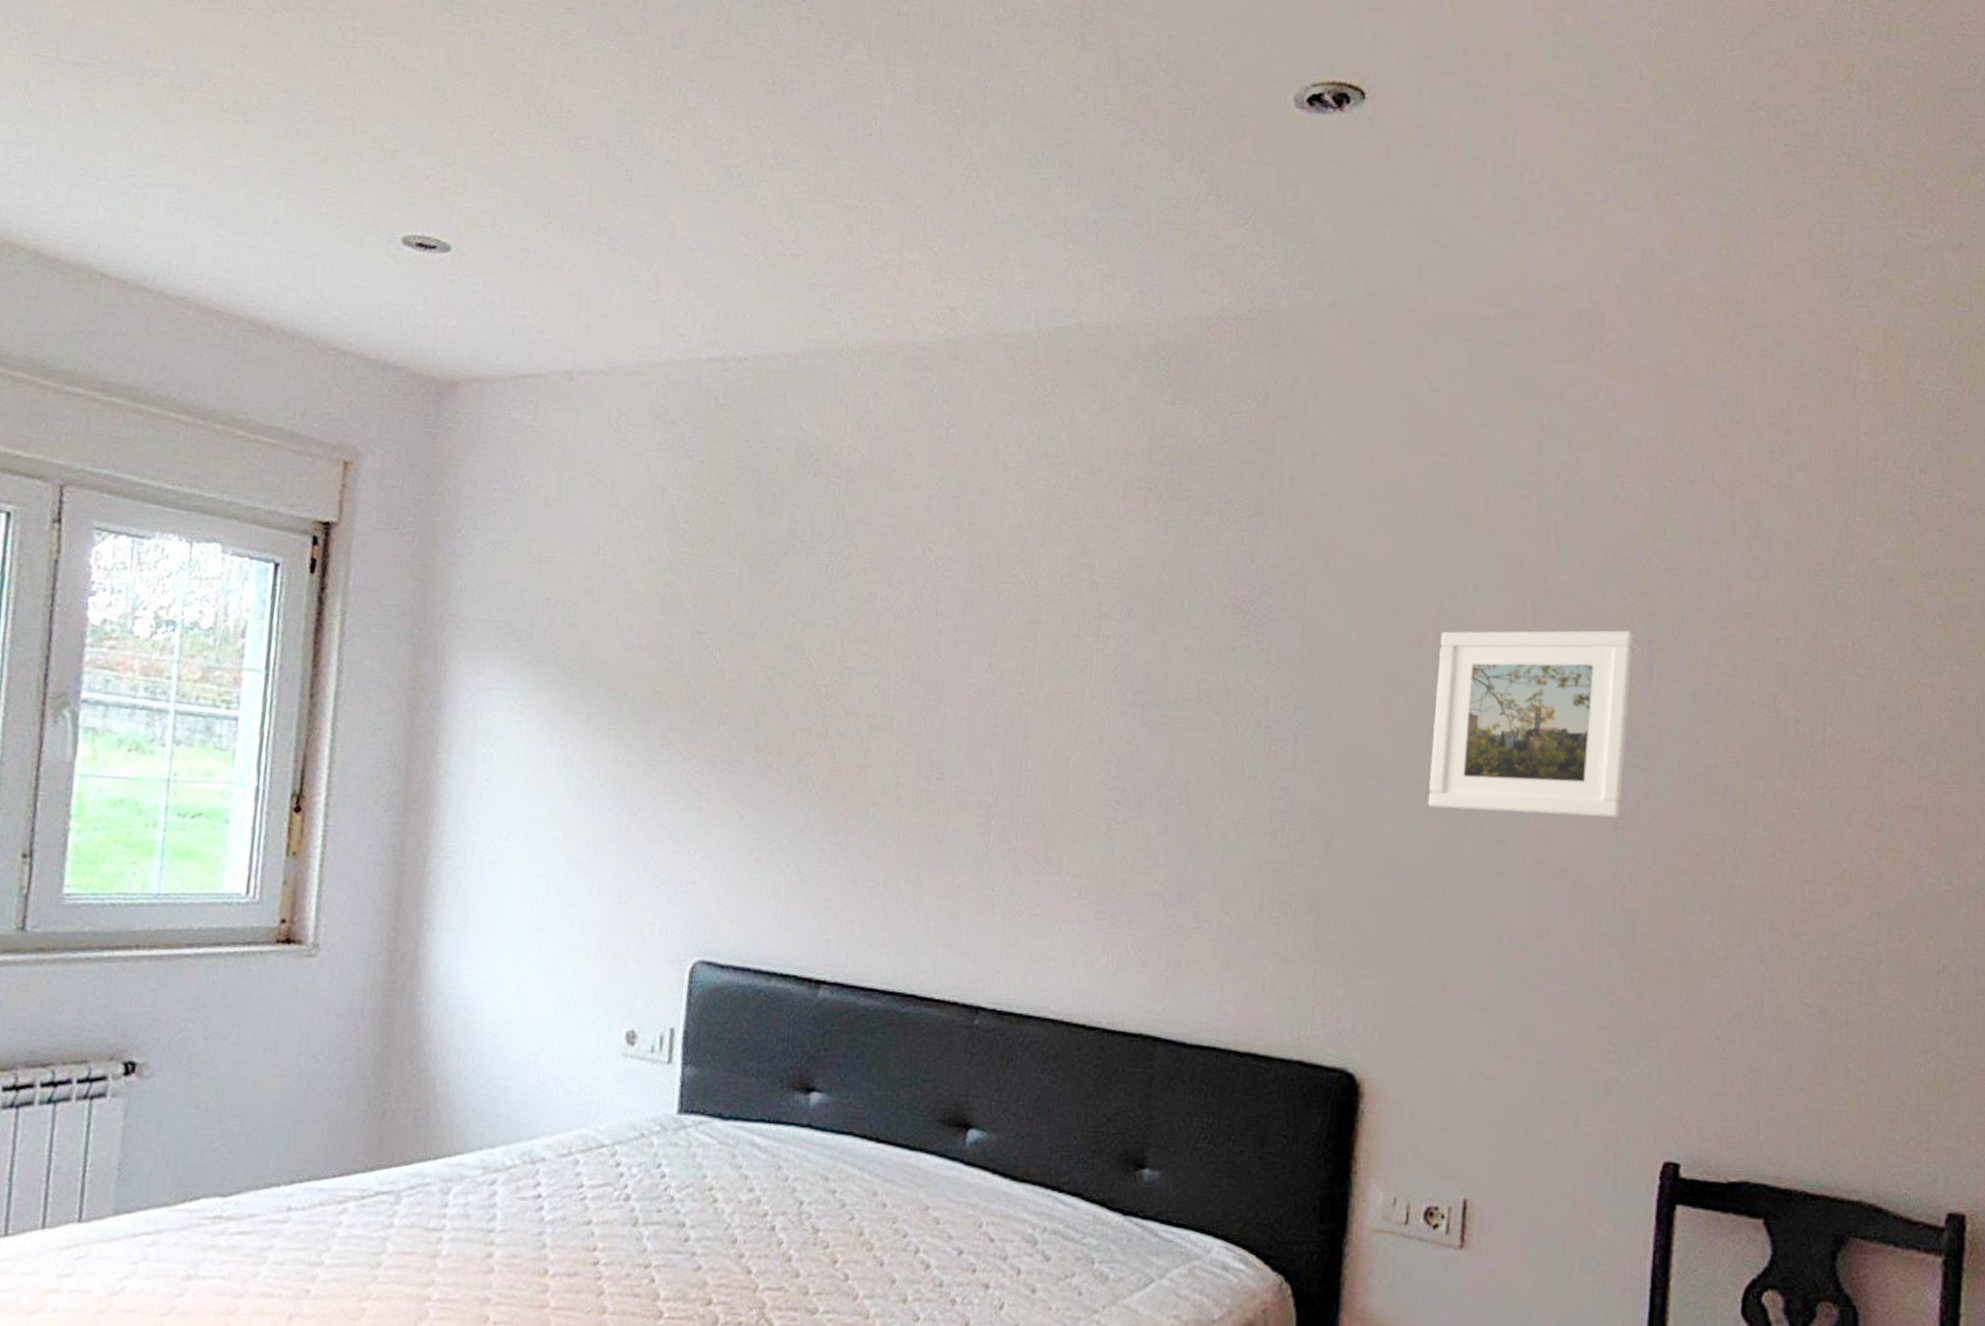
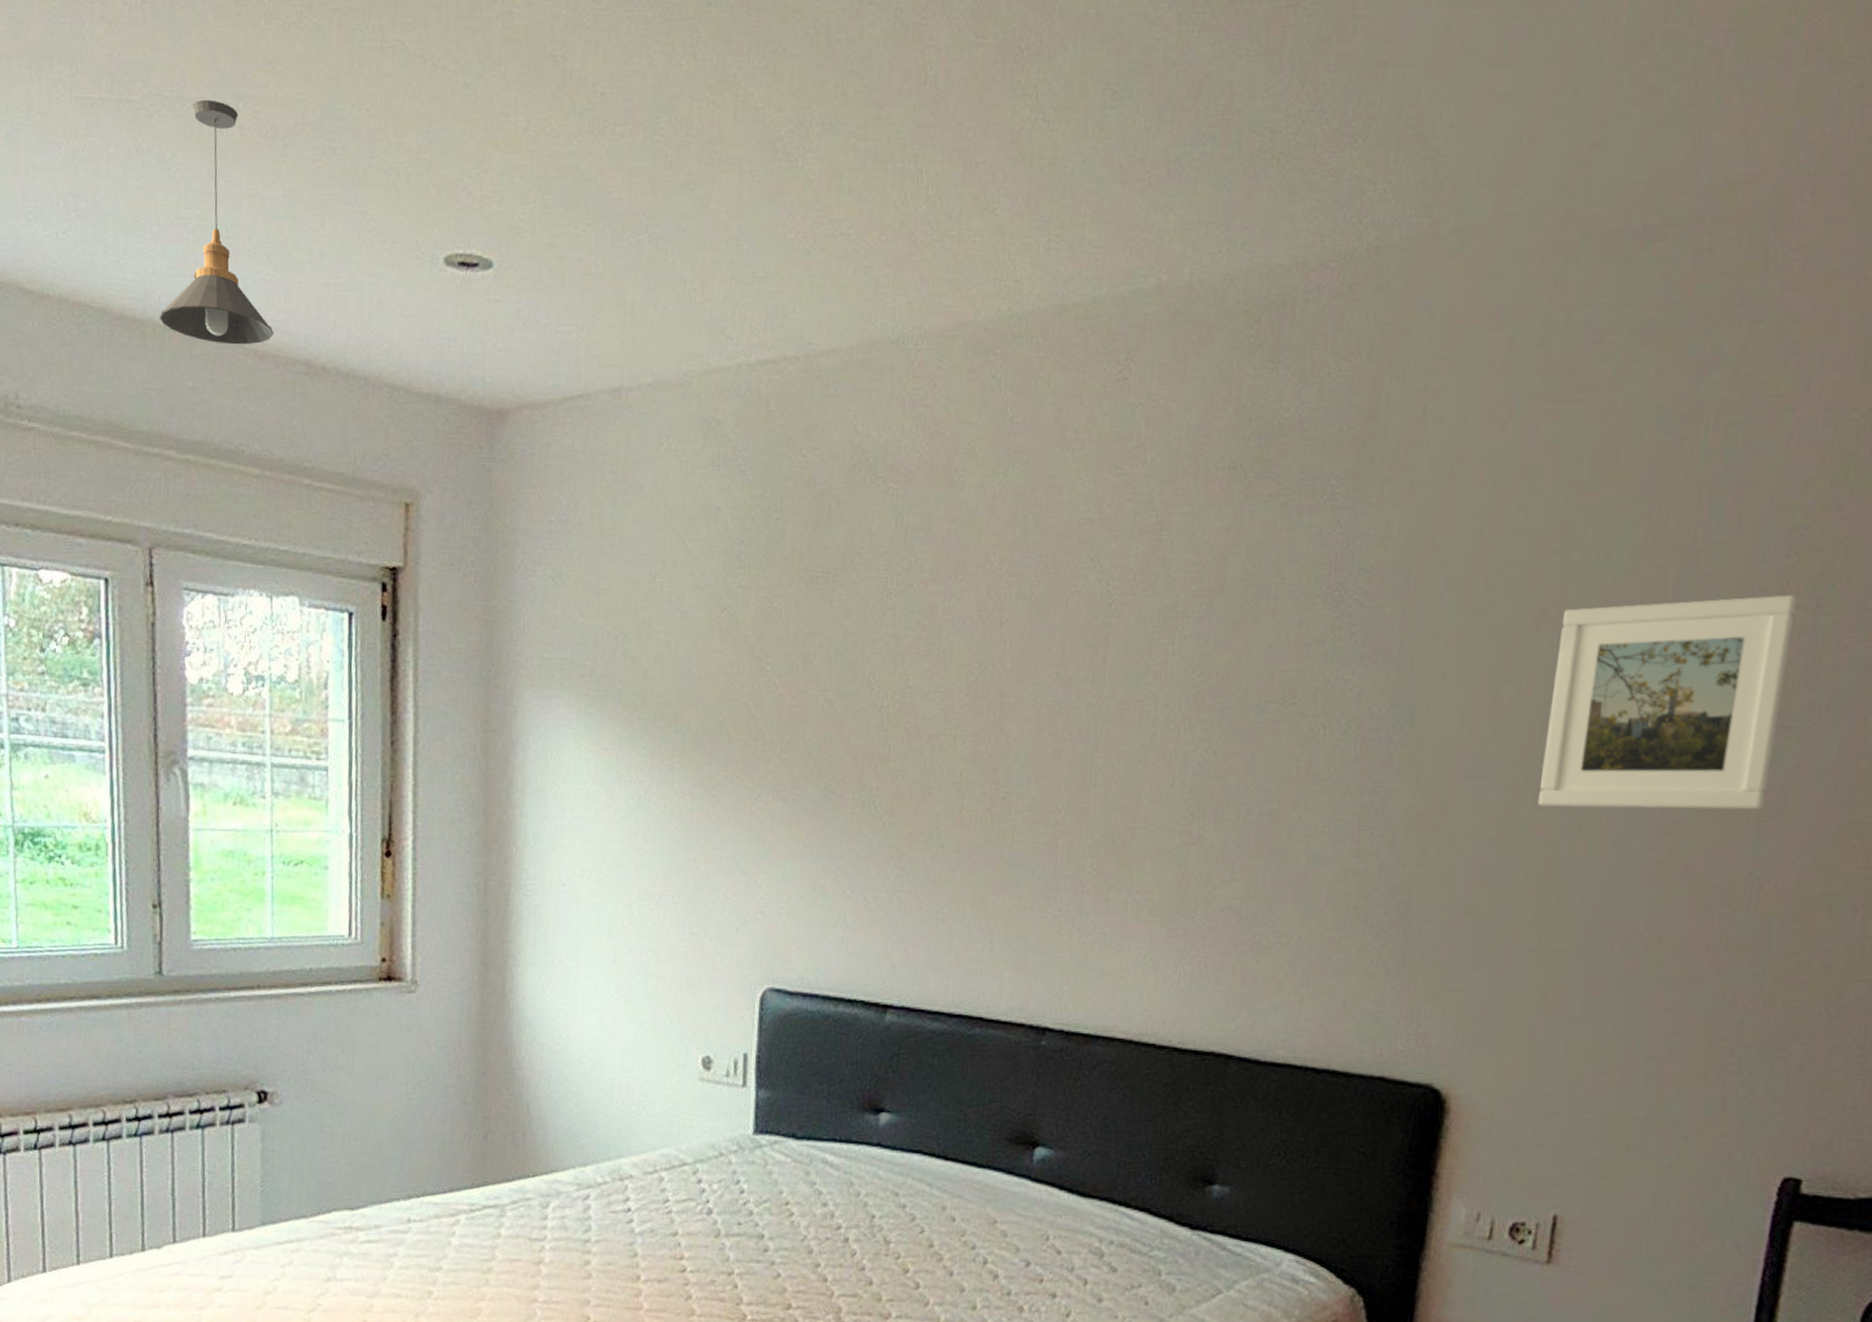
pendant light: none [96,71,219,299] -> present [159,99,274,345]

